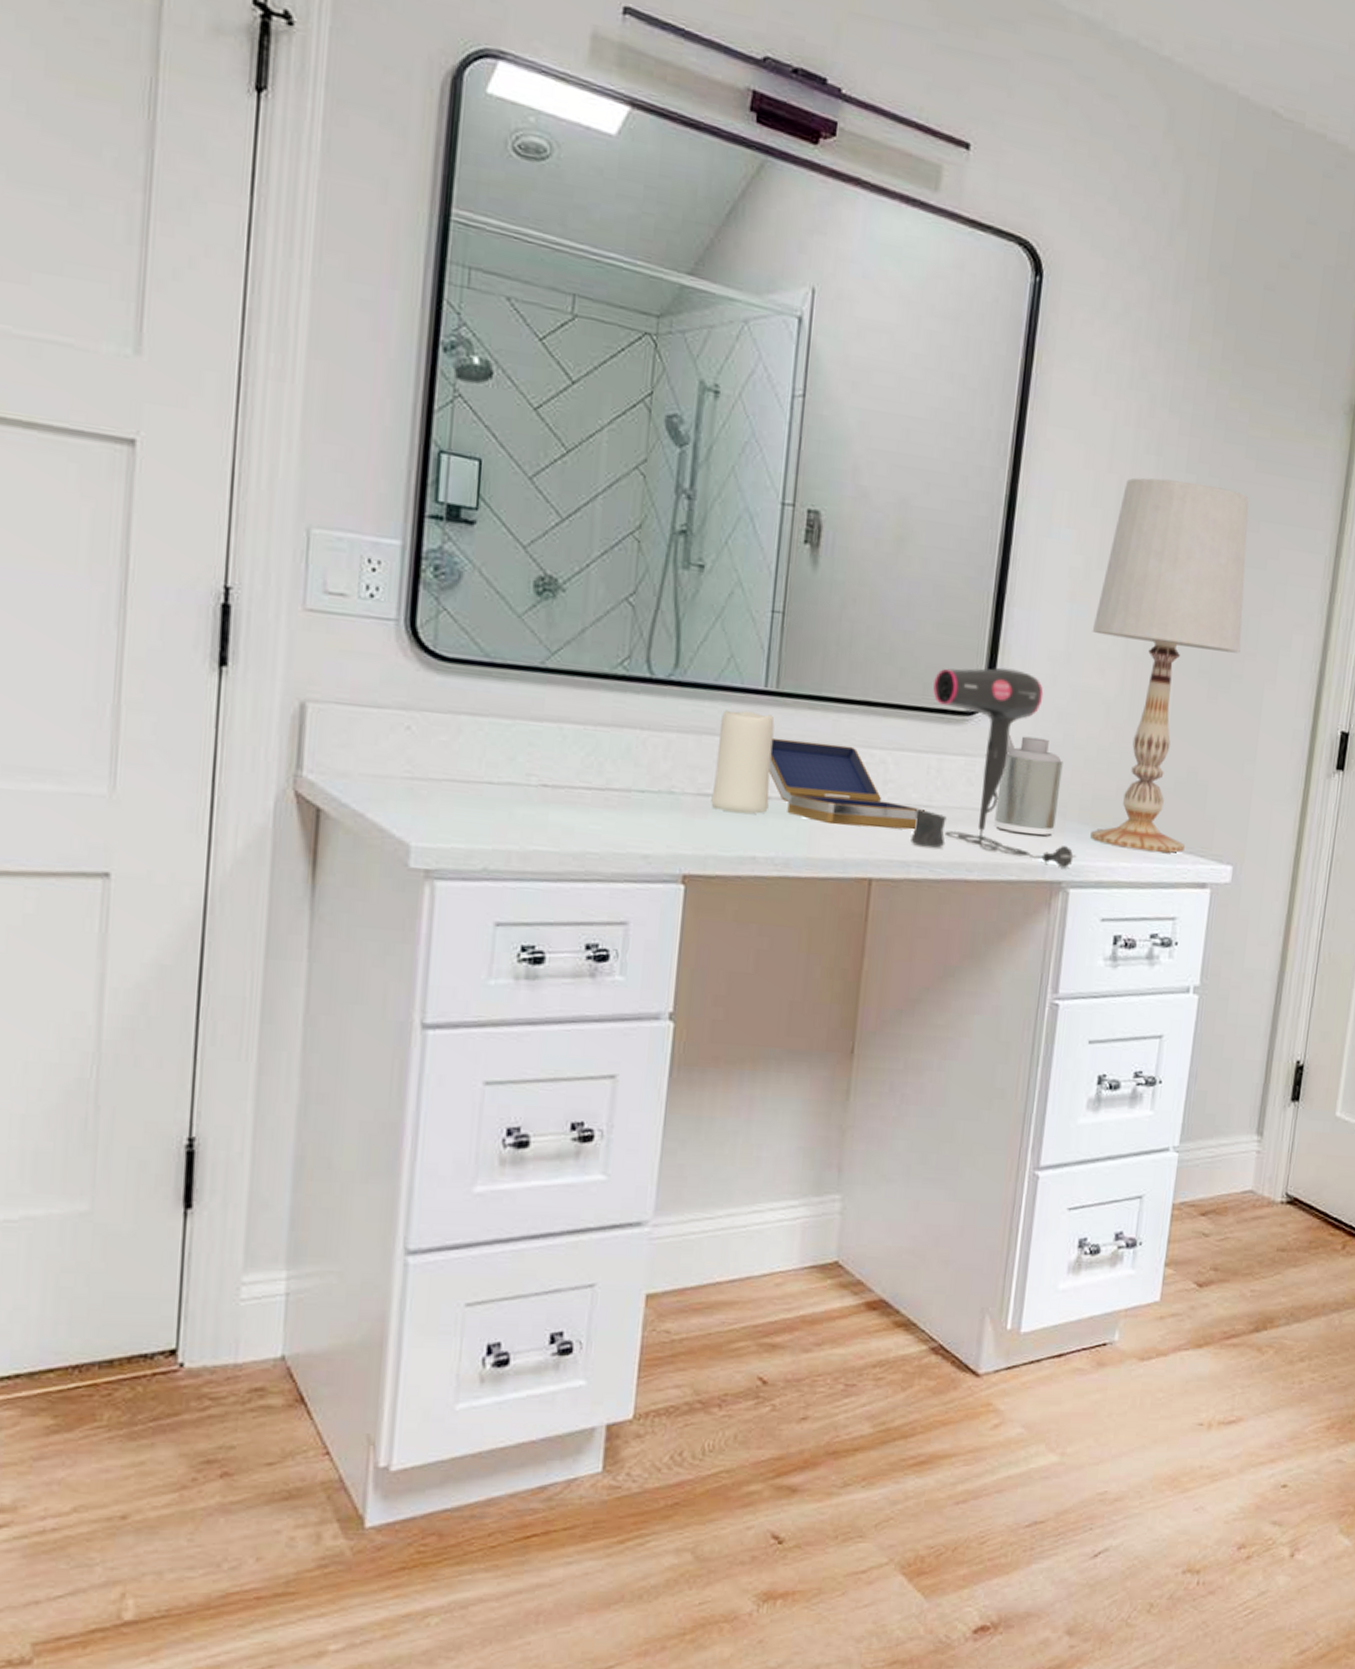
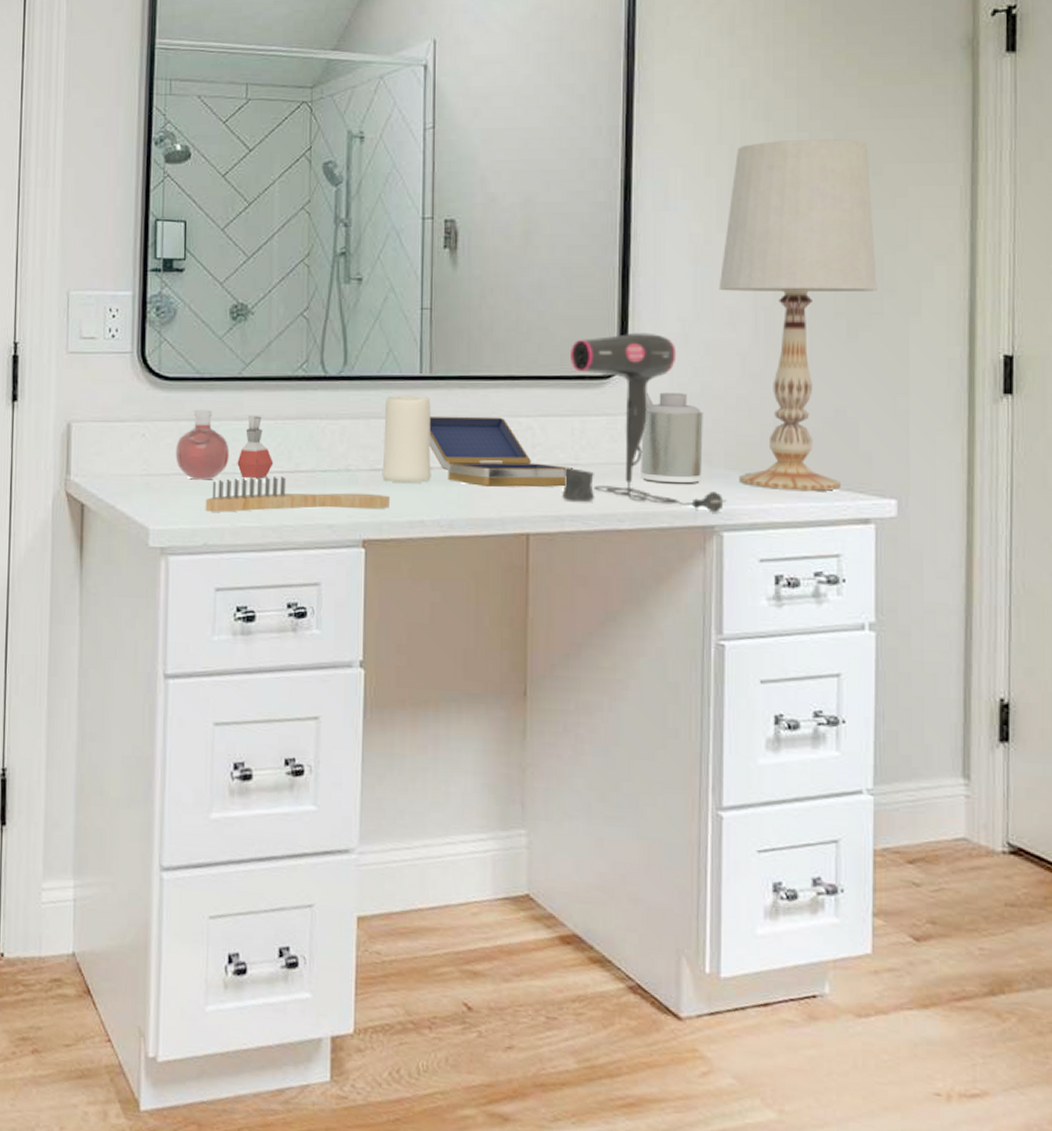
perfume bottle: none [450,702,524,791] -> present [175,409,230,480]
wire brush: none [487,791,718,841] -> present [205,476,390,512]
perfume bottle: none [532,716,580,794] -> present [237,416,274,478]

